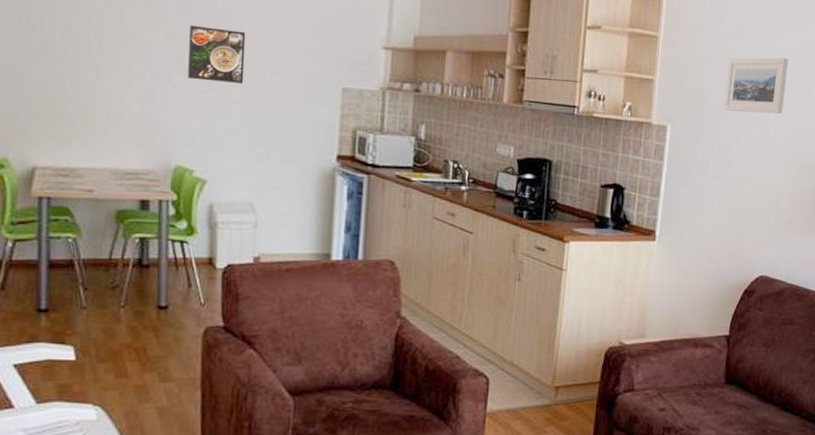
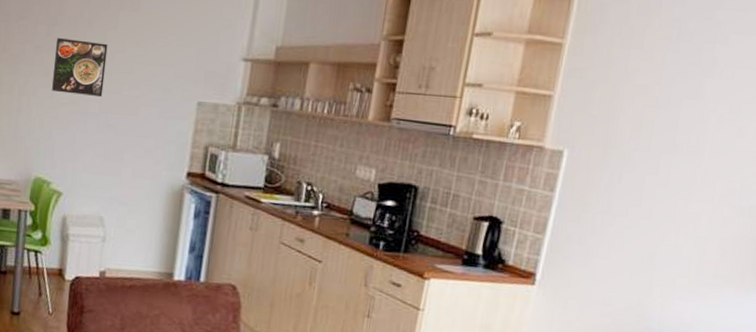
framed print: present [723,57,788,114] -> none [640,68,739,140]

